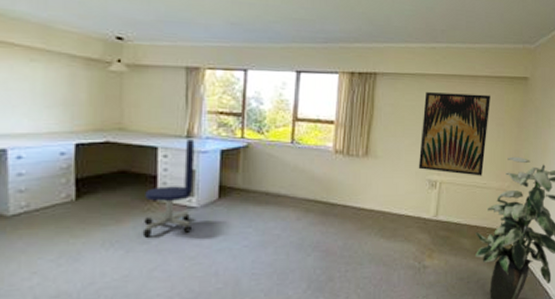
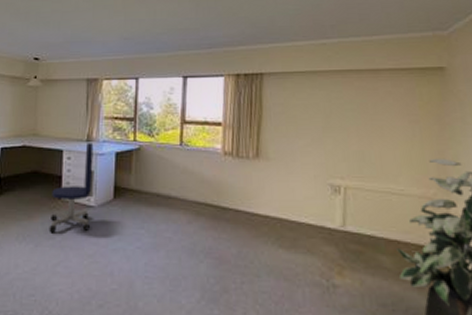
wall art: present [418,92,490,176] -> none [316,89,399,181]

